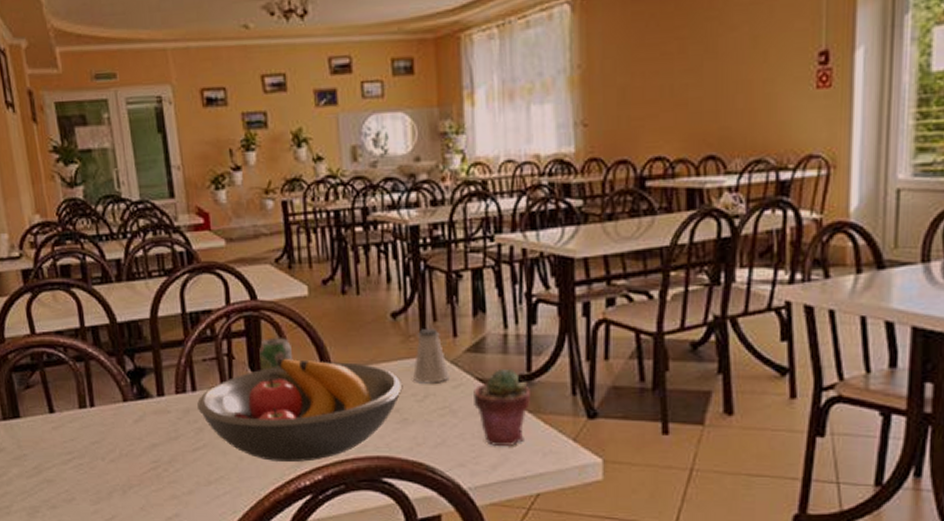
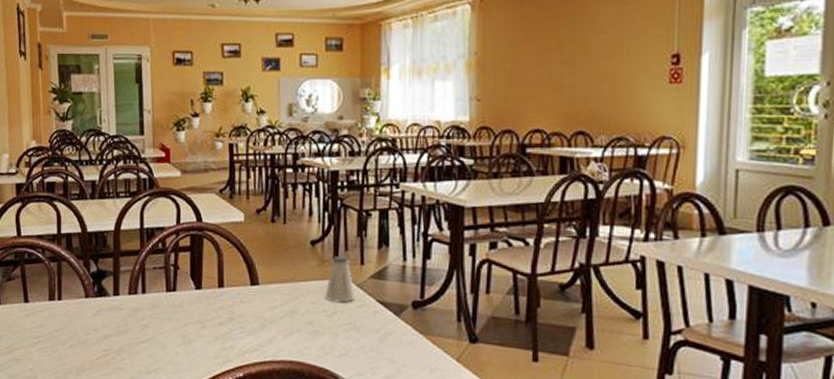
fruit bowl: present [197,358,403,462] -> none [145,271,316,361]
beverage can: present [258,337,293,371] -> none [199,253,228,281]
potted succulent: present [474,369,530,447] -> none [374,295,422,362]

